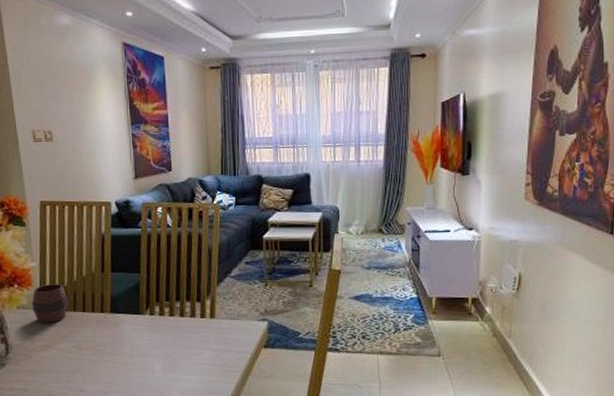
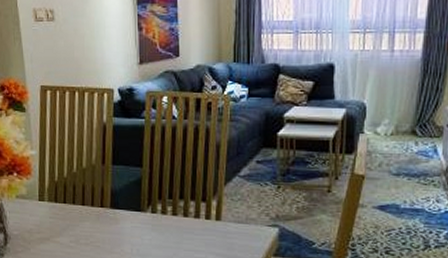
cup: present [32,284,68,323] -> none [31,174,67,215]

